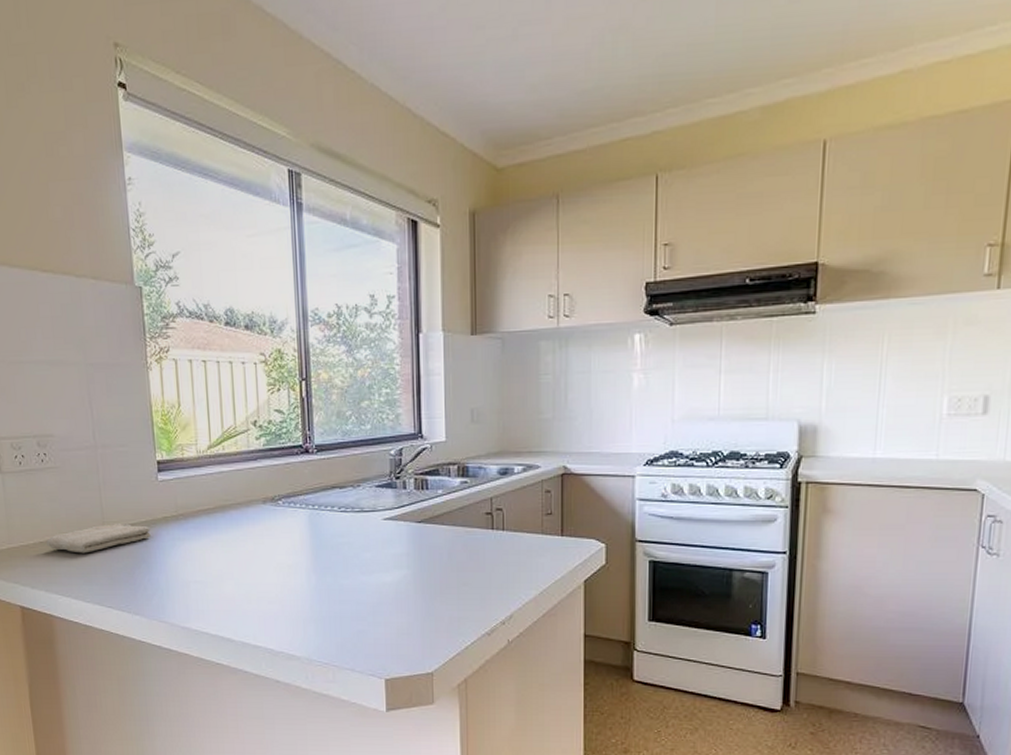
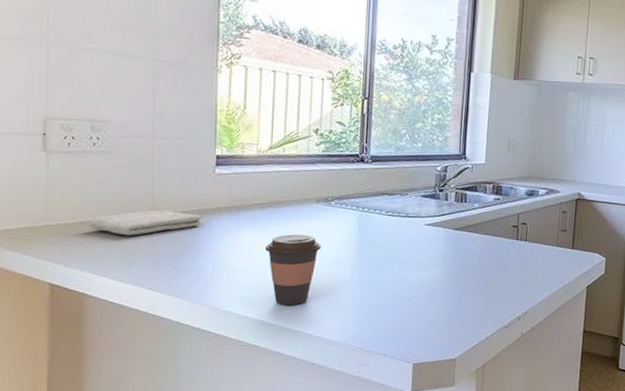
coffee cup: none [216,539,273,619] -> present [265,234,321,306]

